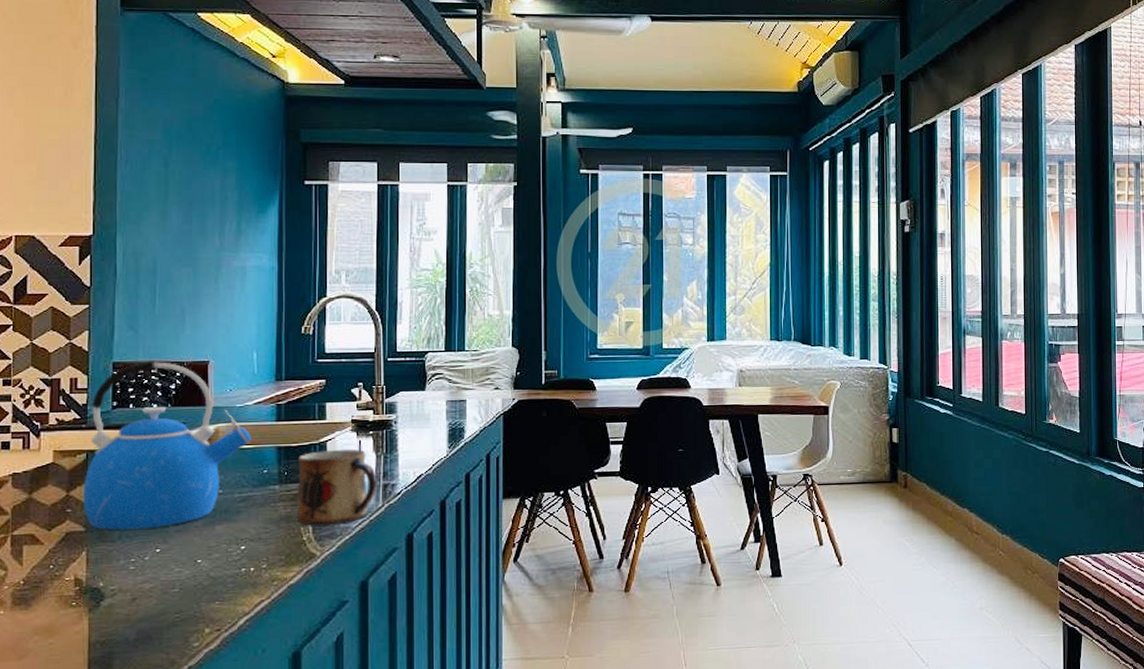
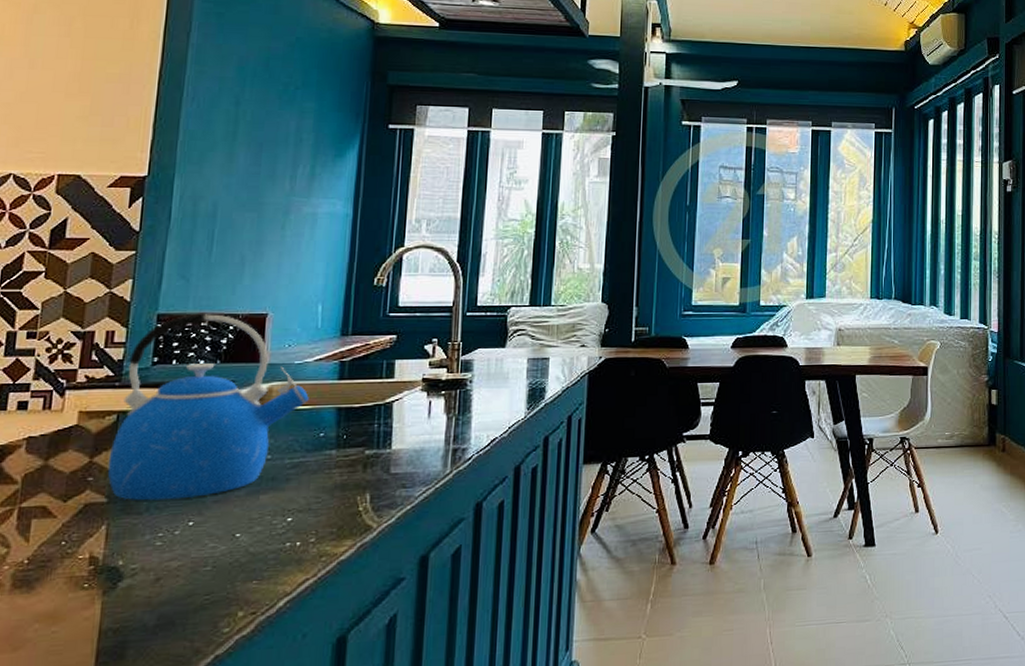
mug: present [296,449,377,526] -> none [353,411,446,495]

